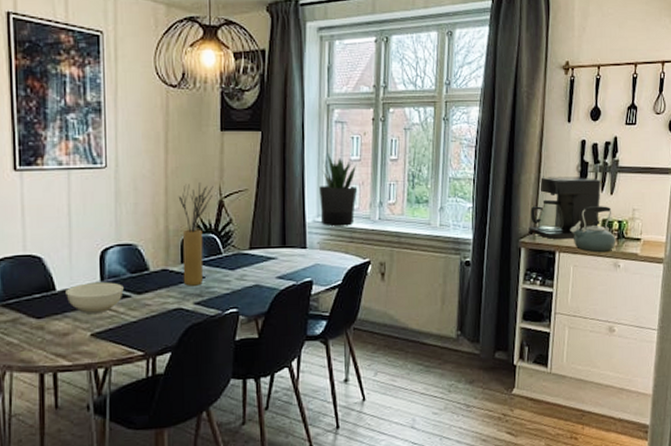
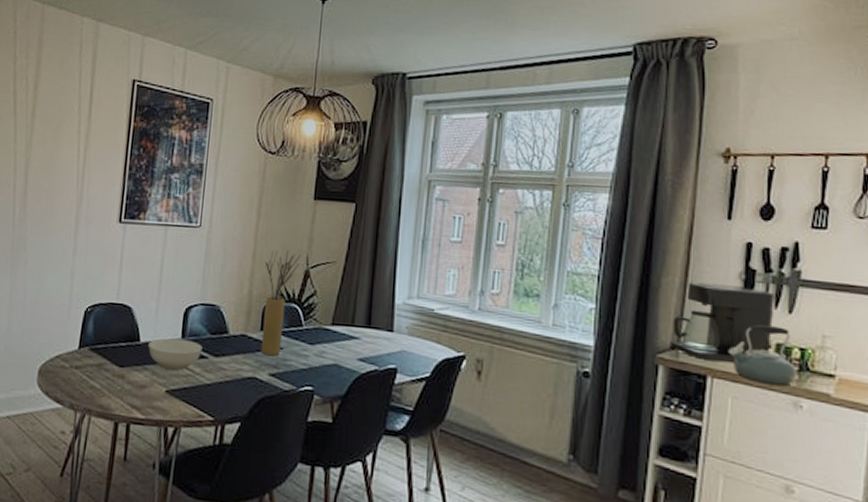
planter: present [319,152,358,225] -> none [412,231,457,312]

